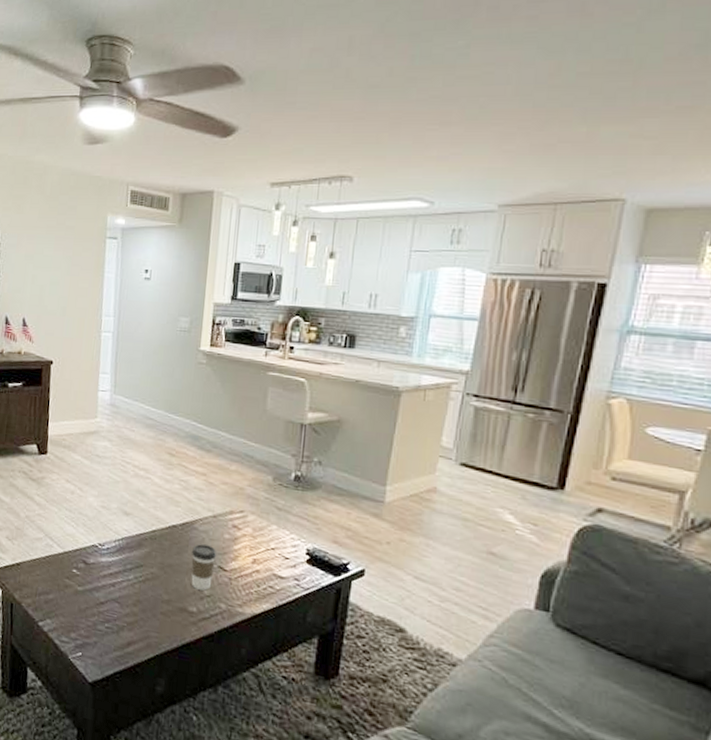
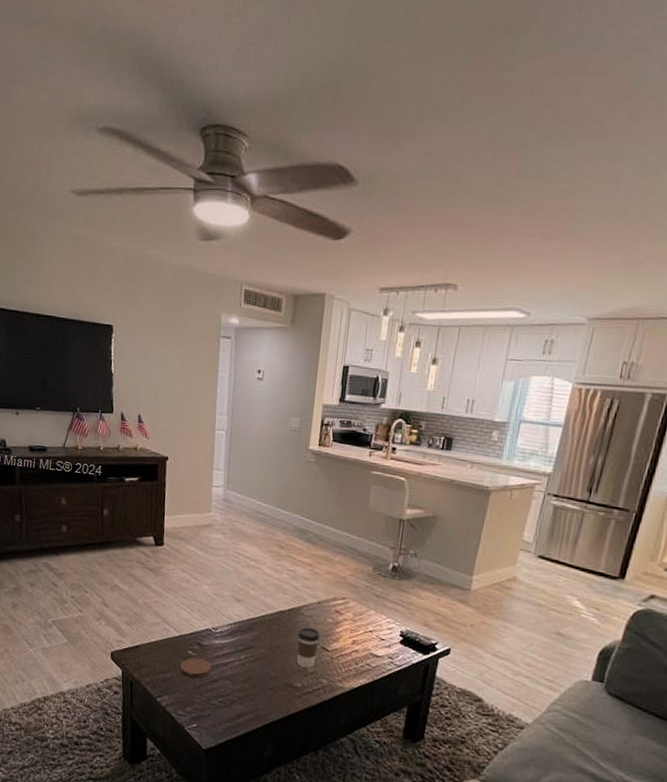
coaster: none [63,577,99,601] -> present [180,657,212,679]

